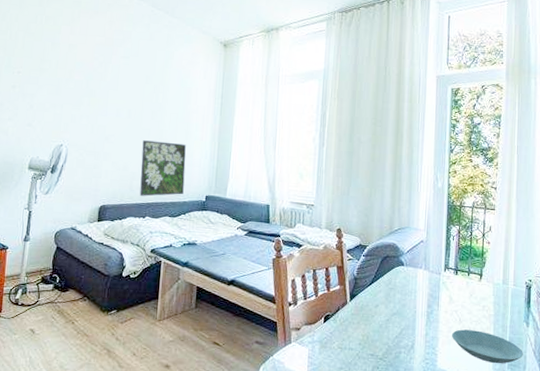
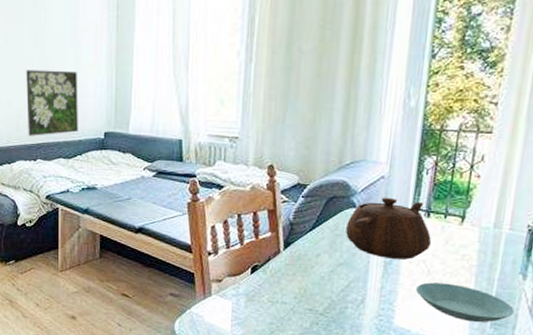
teapot: none [397,257,461,310] -> present [346,197,432,260]

